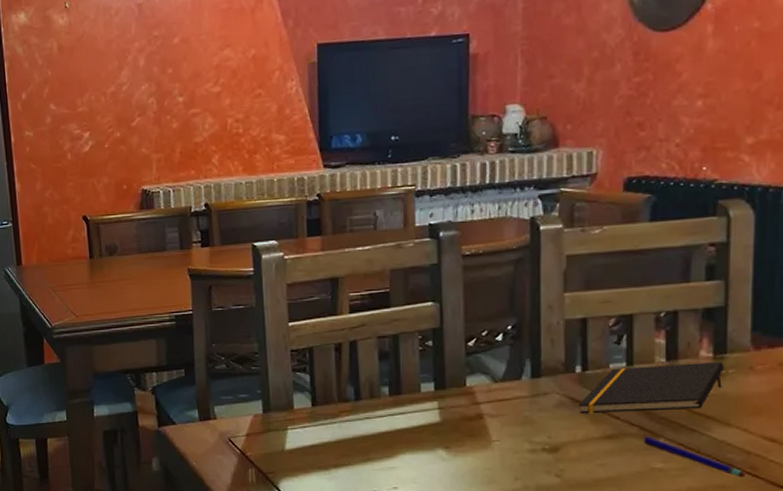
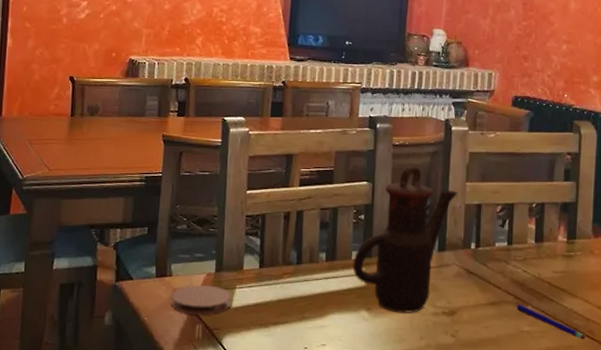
coaster: none [219,426,284,459] -> present [171,284,231,316]
teapot: none [423,277,553,451] -> present [353,165,458,313]
notepad: present [578,361,724,414] -> none [471,245,574,284]

